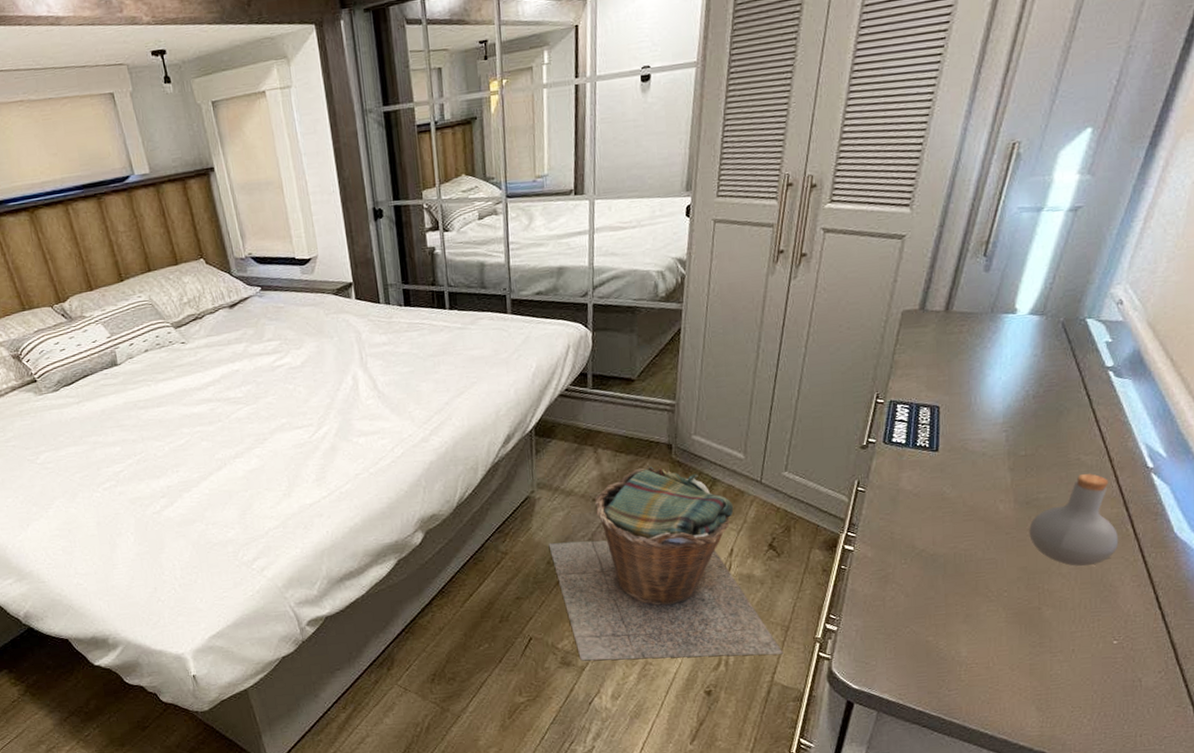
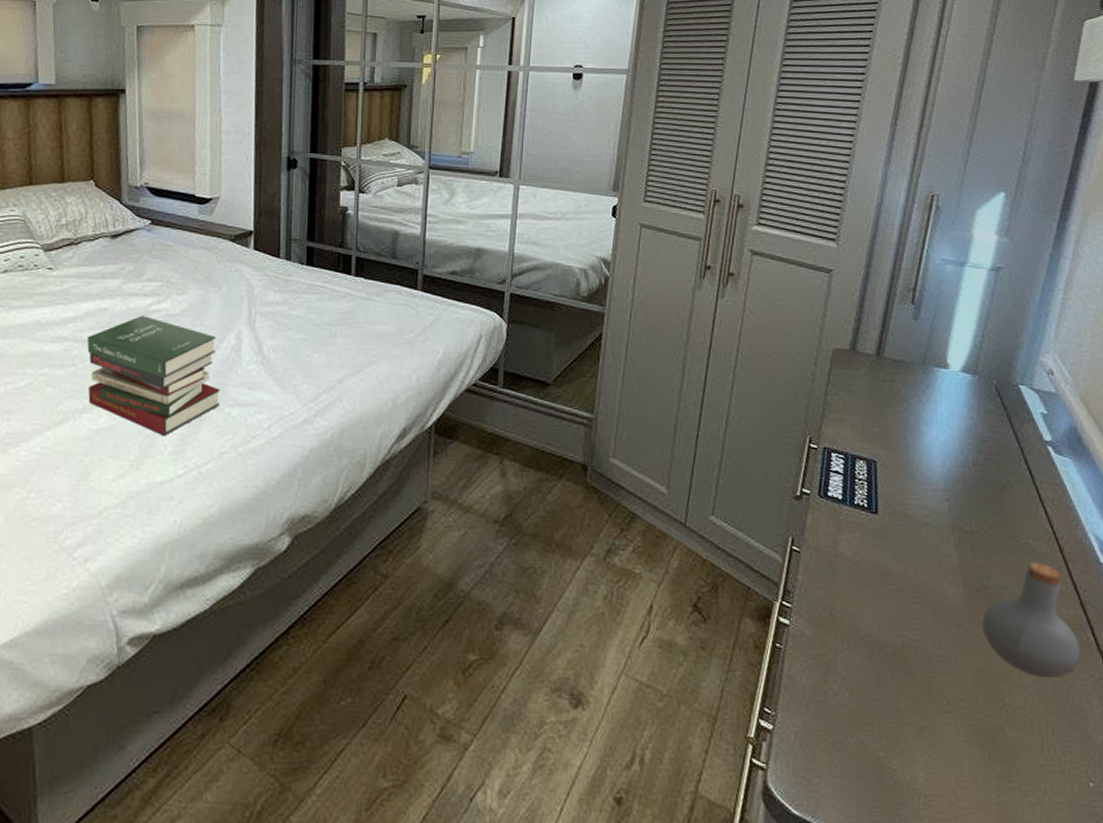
books: none [226,371,348,468] -> present [87,316,221,437]
laundry basket: present [548,465,784,661] -> none [438,487,710,755]

